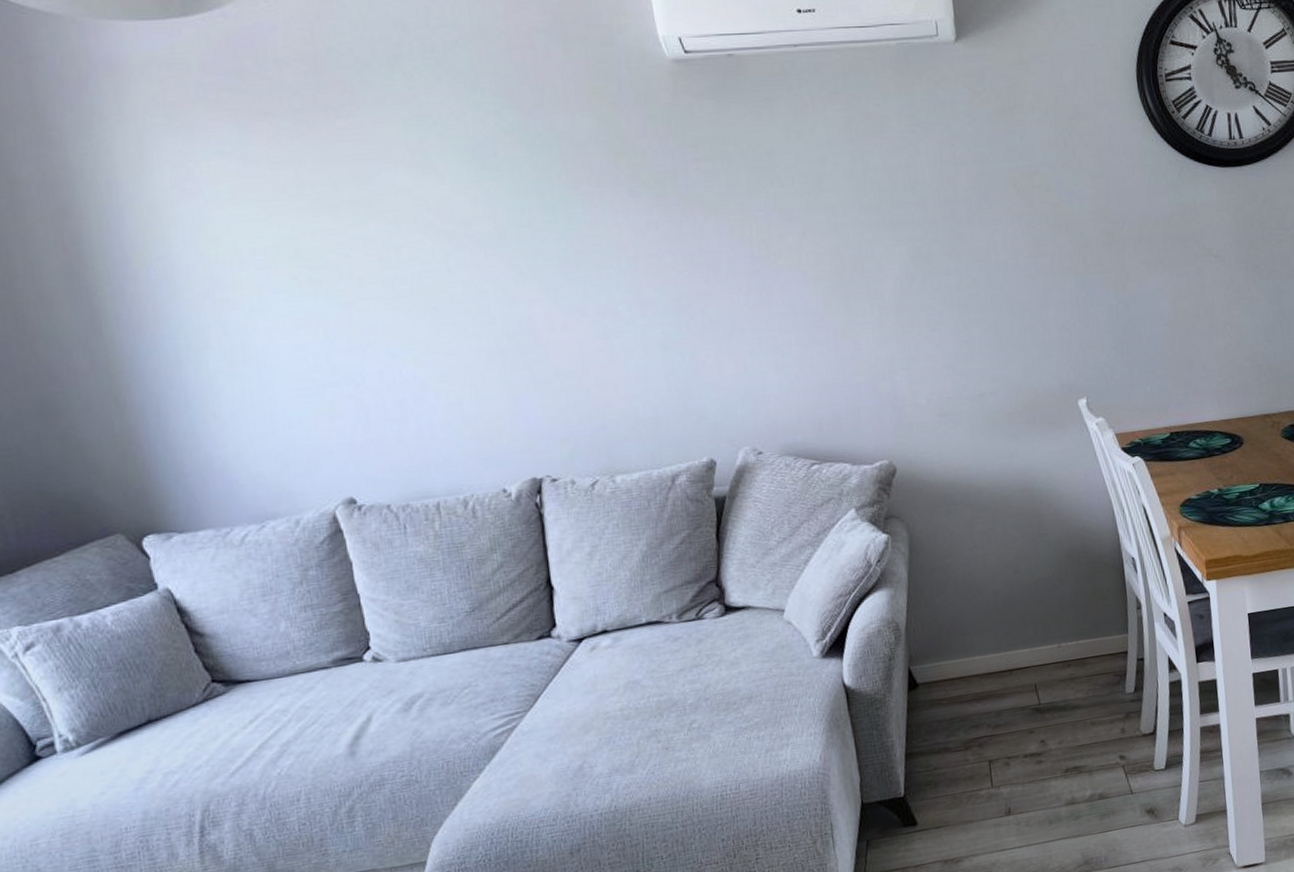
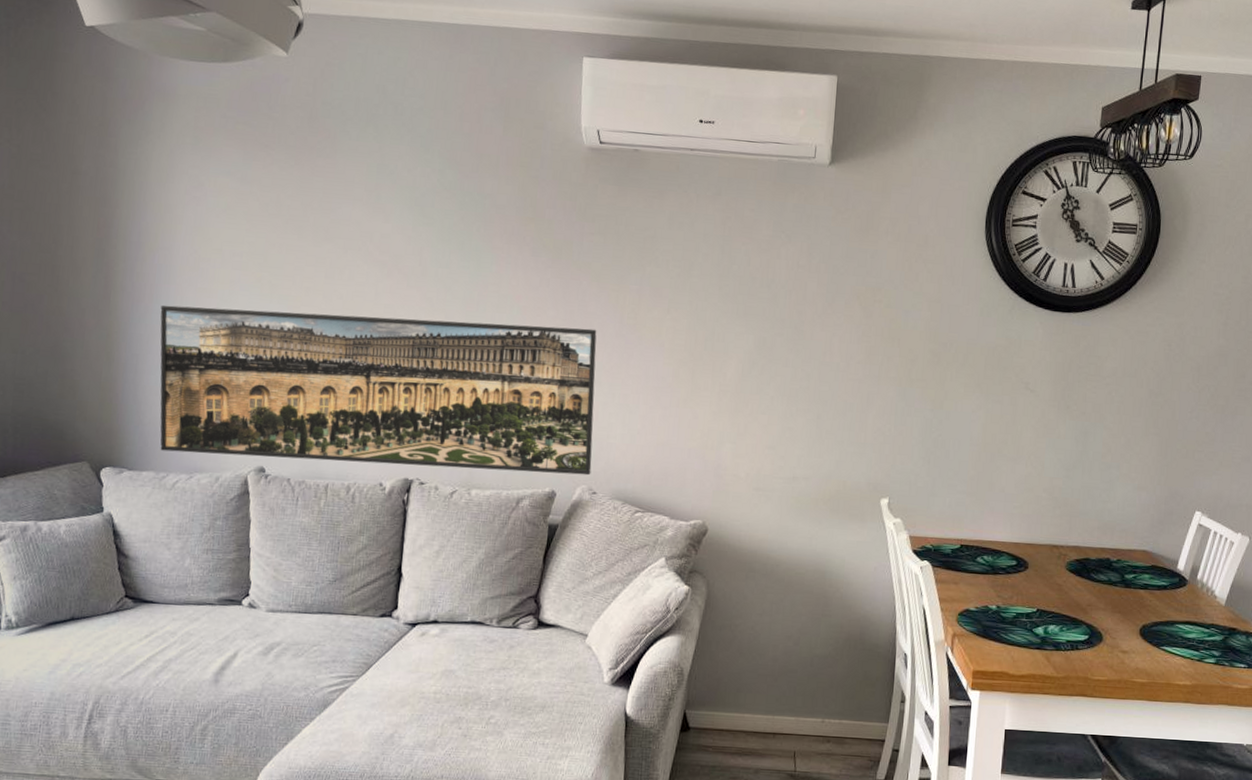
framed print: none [172,269,752,503] -> present [160,305,597,476]

